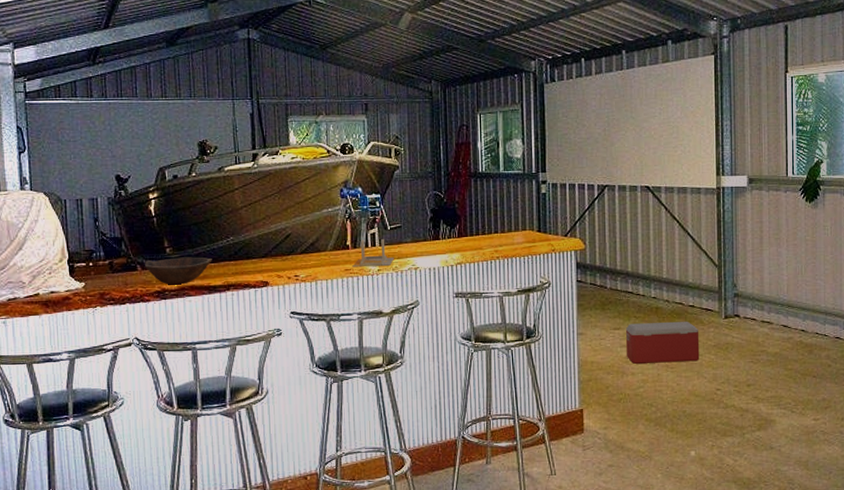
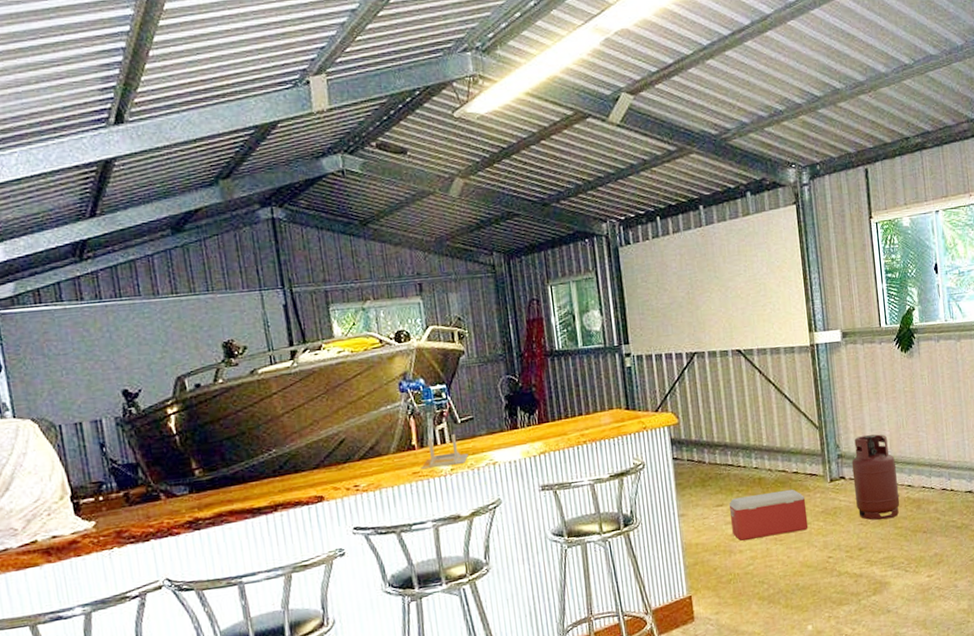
bowl: present [145,257,212,285] -> none [169,476,253,513]
gas cylinder: none [747,278,792,360] -> present [851,434,900,521]

